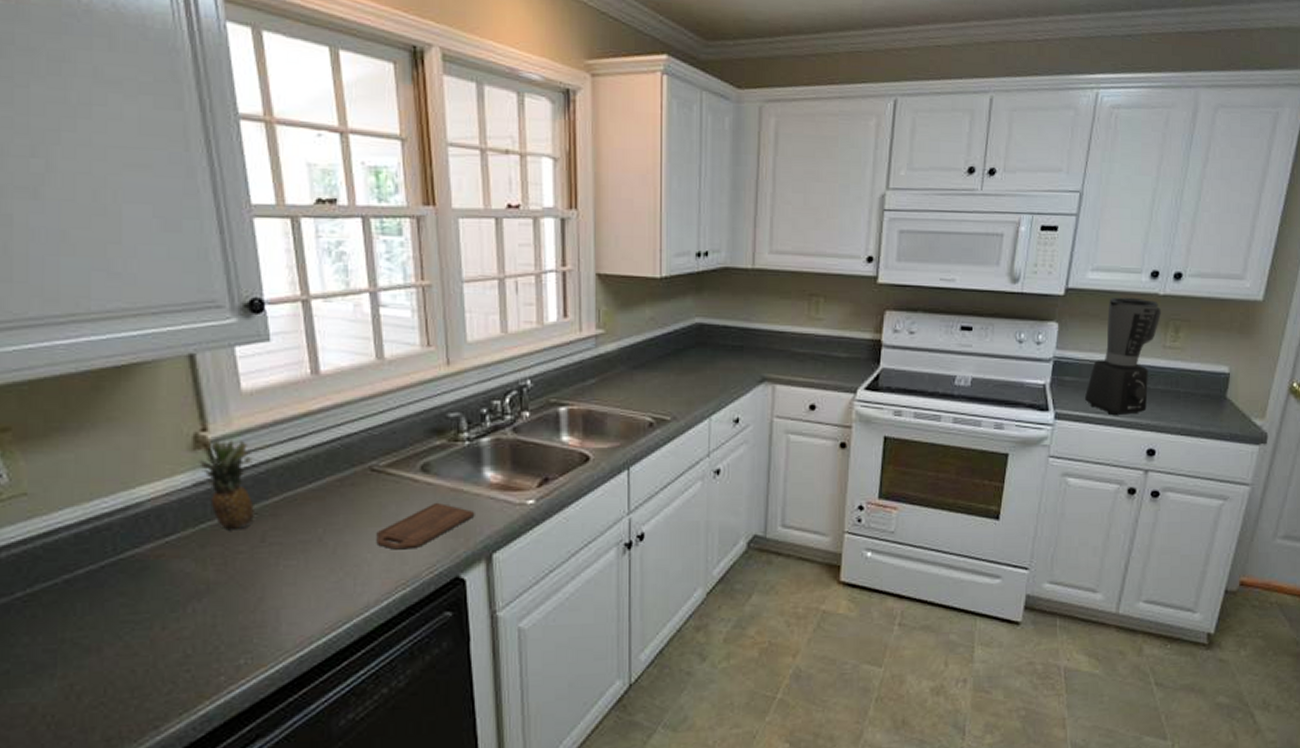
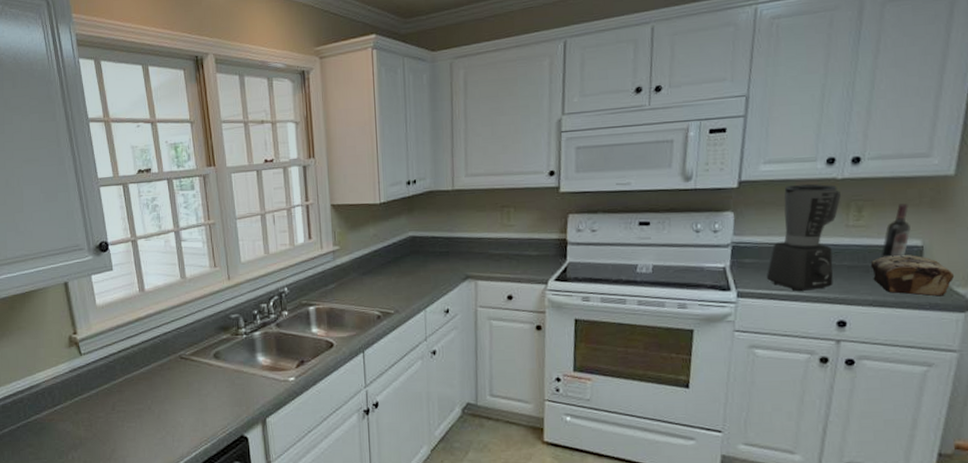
fruit: present [198,440,254,529] -> none [72,339,107,401]
cutting board: present [376,502,475,550] -> none [186,380,253,416]
bread loaf: none [1182,382,1254,427] -> present [870,255,955,296]
wine bottle: none [1192,327,1220,383] -> present [881,203,911,257]

